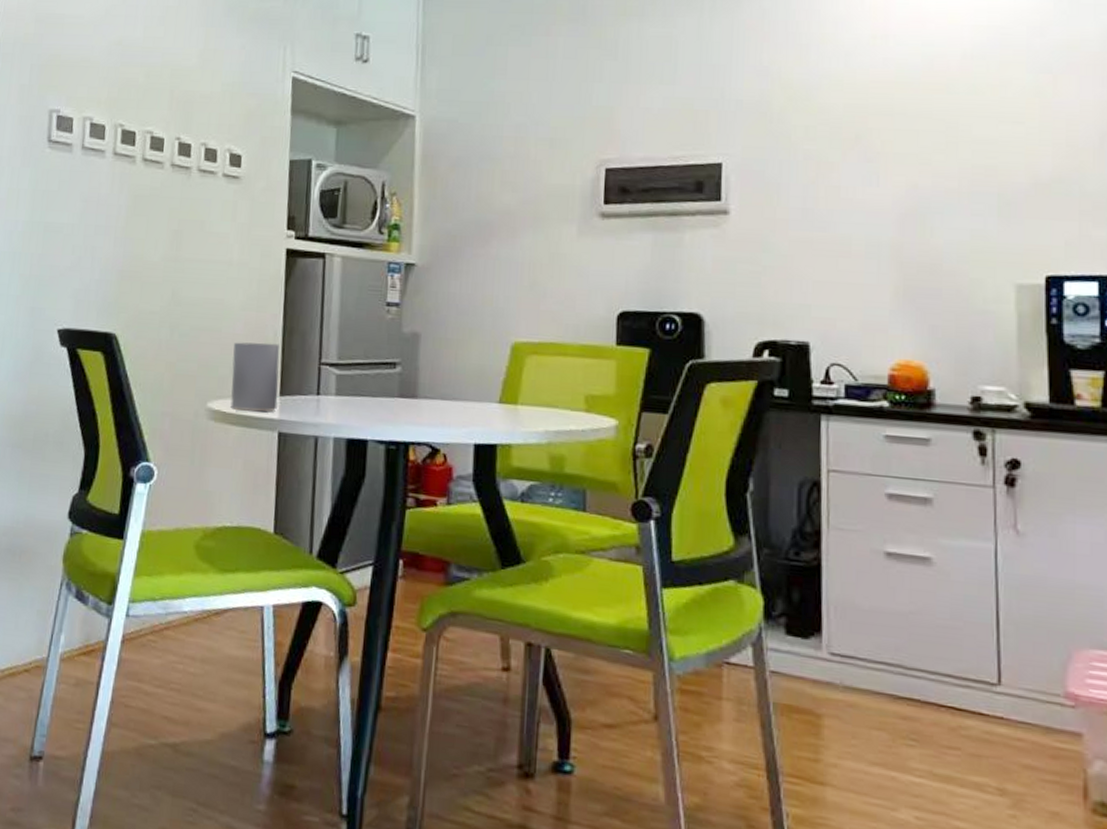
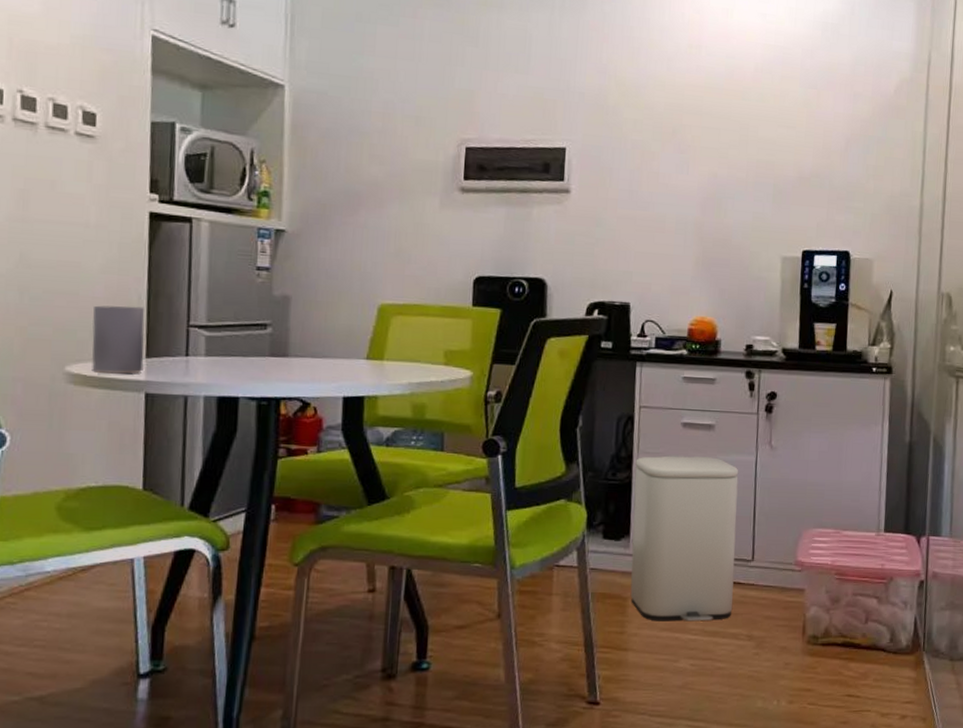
pedal bin: none [825,533,974,762] -> present [630,455,739,622]

